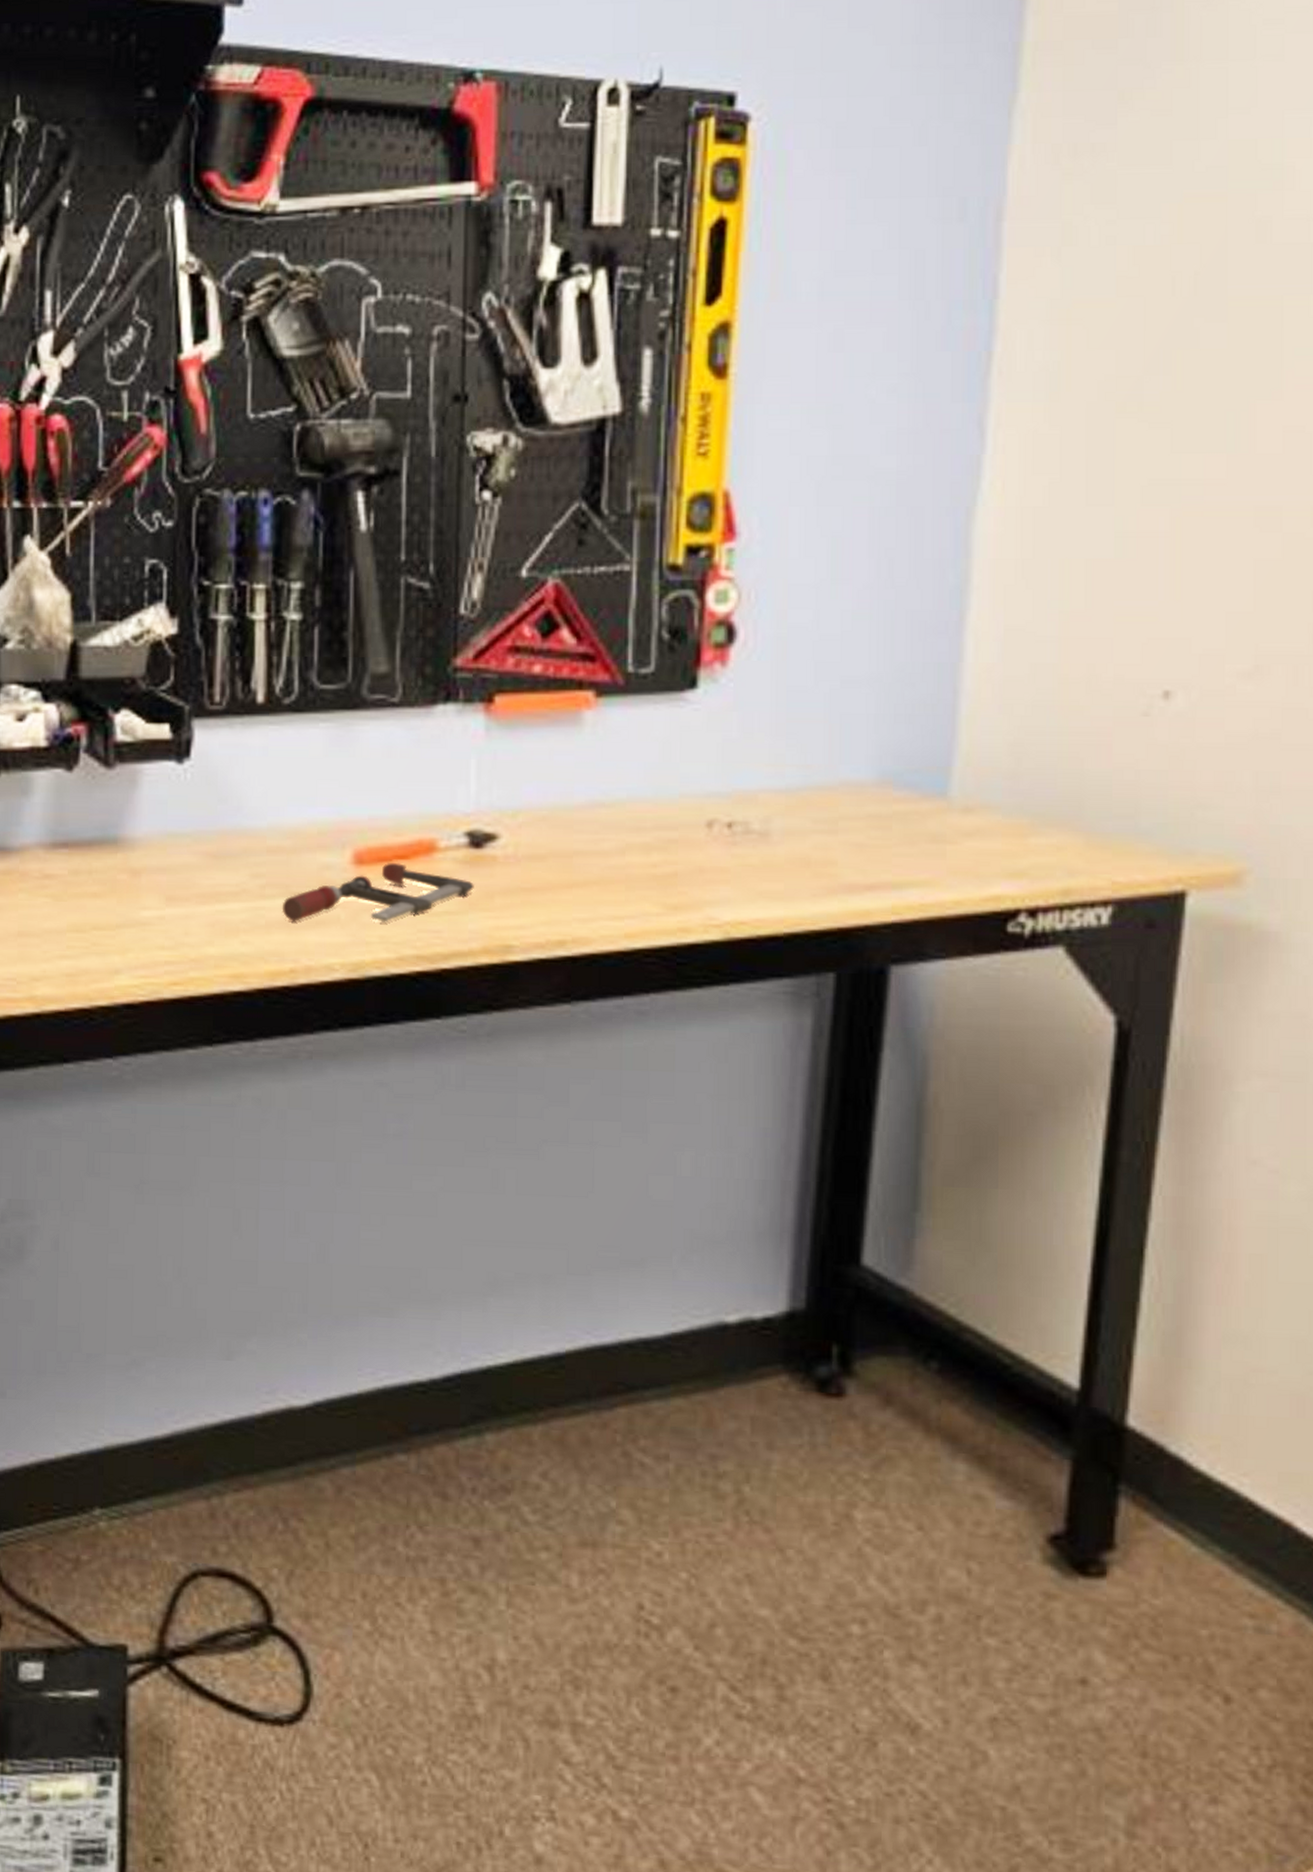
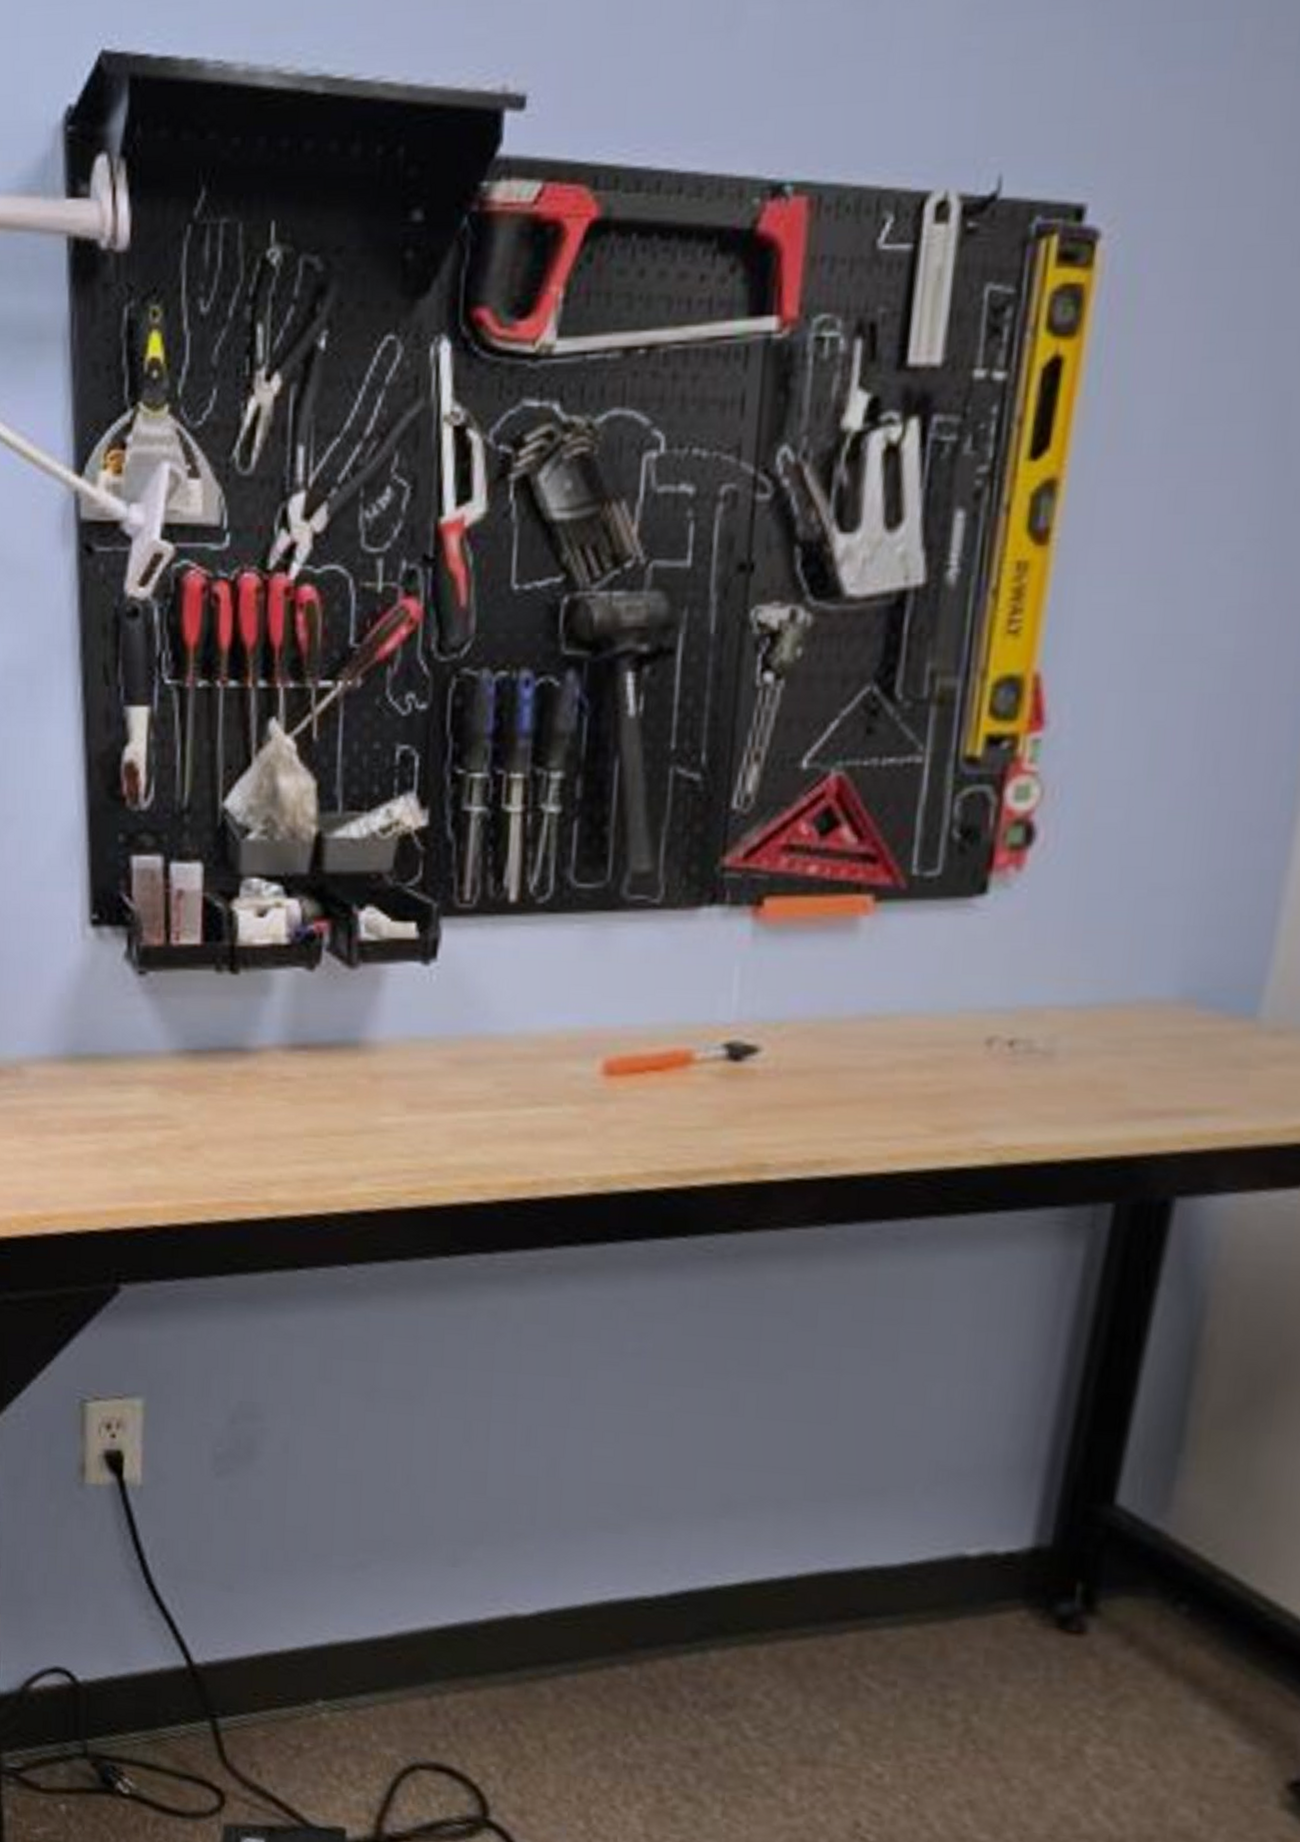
clamp: present [281,863,474,922] -> none [526,1074,730,1136]

